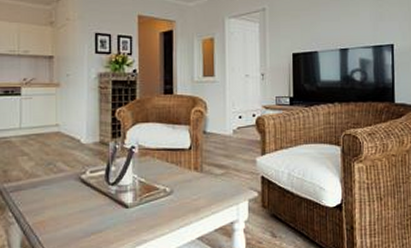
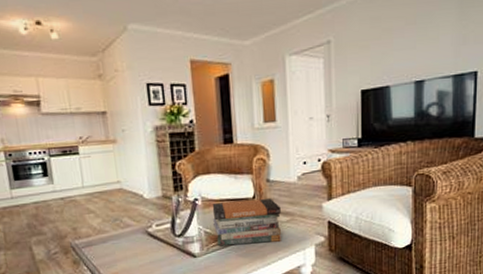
book stack: none [148,150,216,197] -> present [212,199,282,246]

